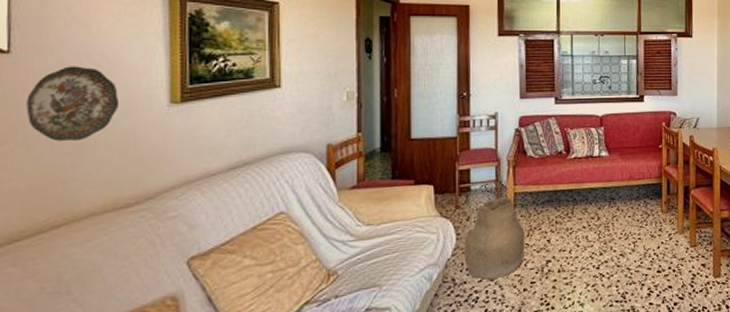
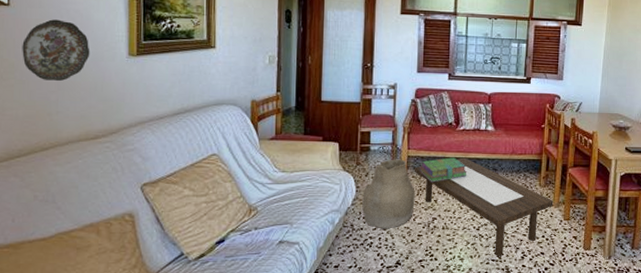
coffee table: none [522,188,678,296] -> present [414,157,554,256]
stack of books: none [528,189,582,220] -> present [420,157,467,183]

